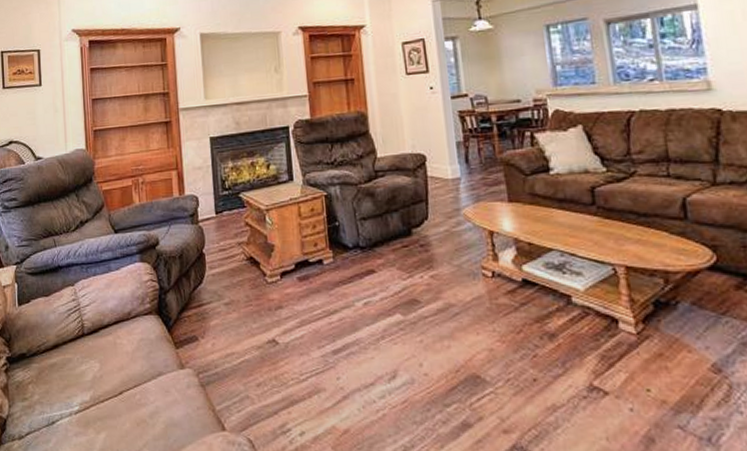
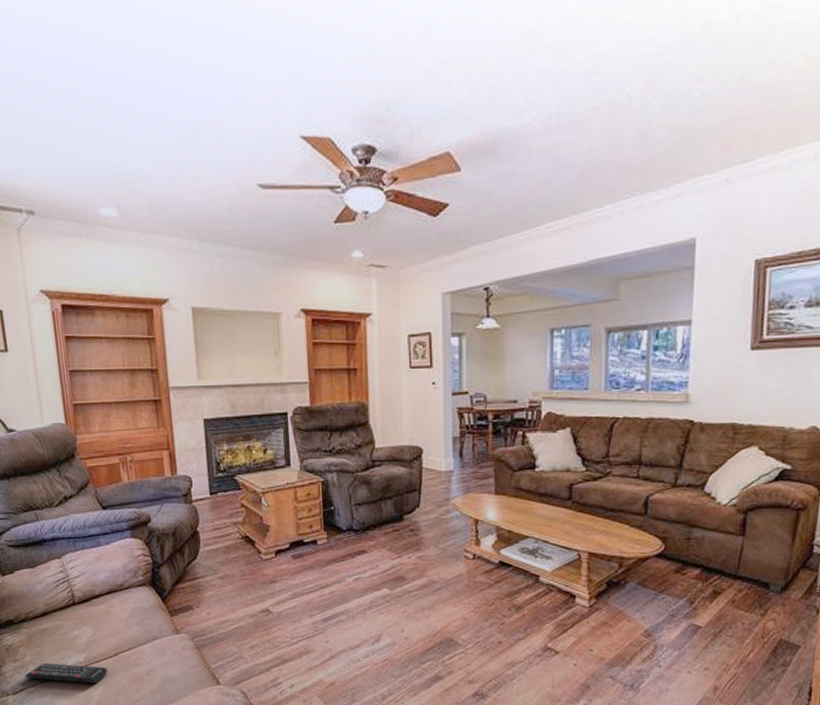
remote control: none [32,403,112,427] -> present [25,663,108,683]

